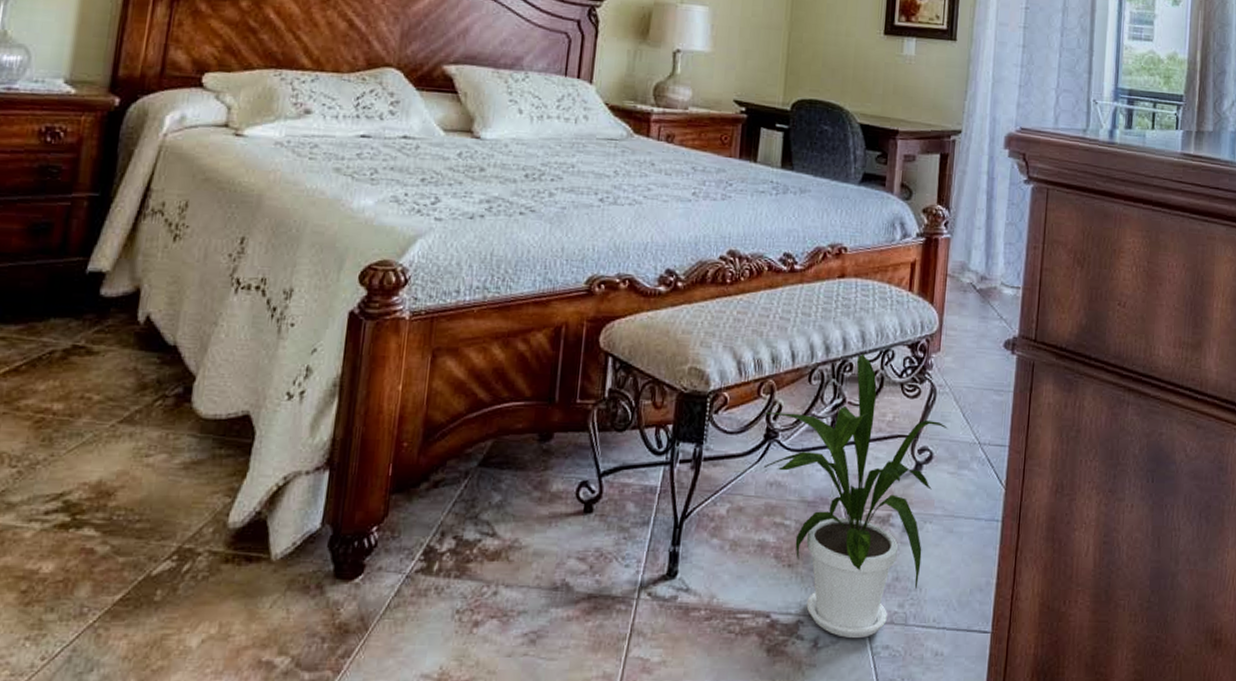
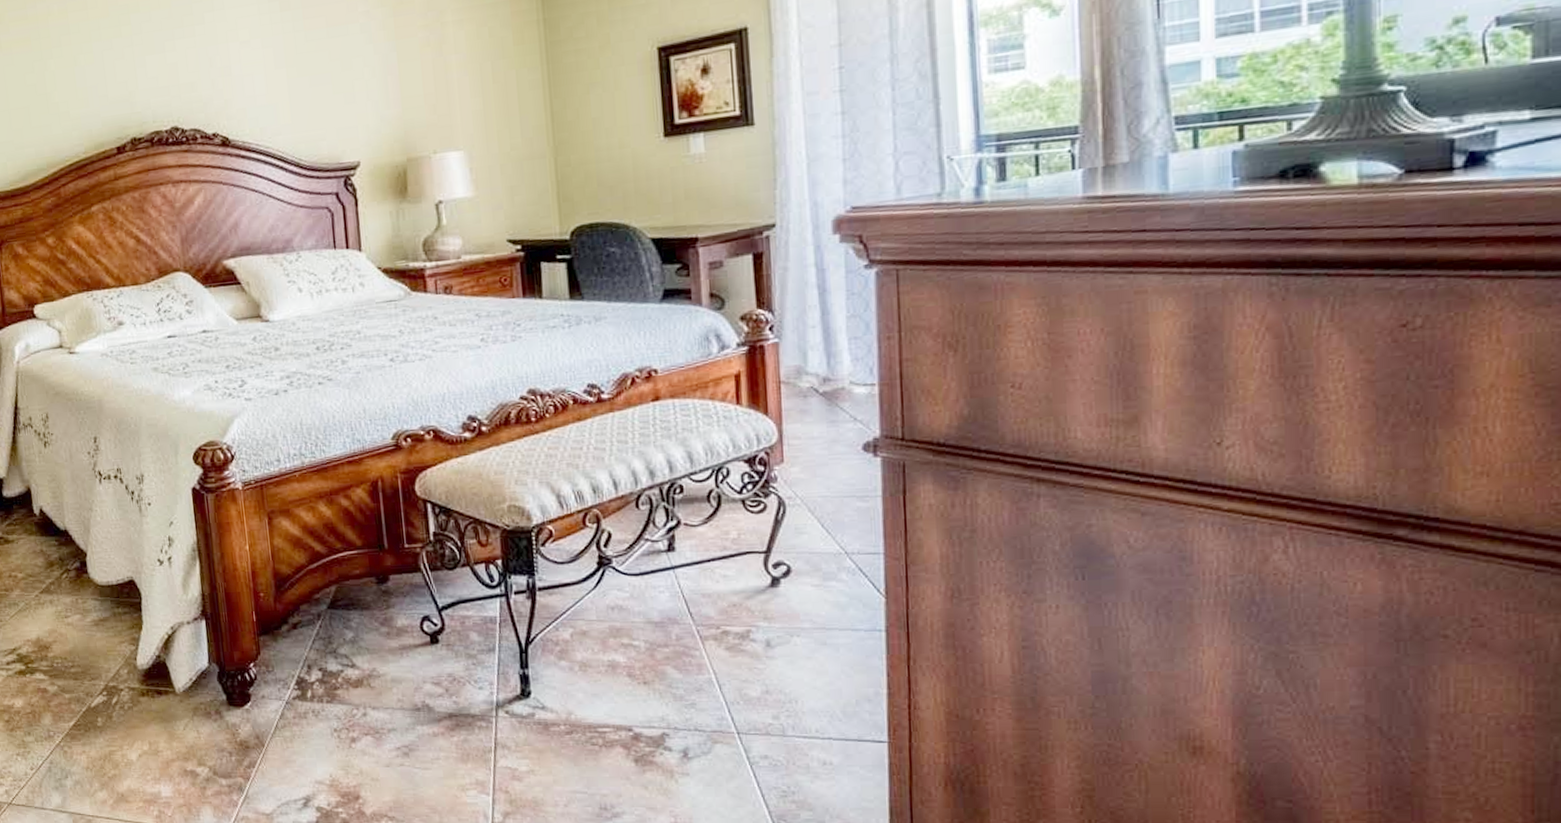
house plant: present [763,353,948,639] -> none [594,474,805,750]

